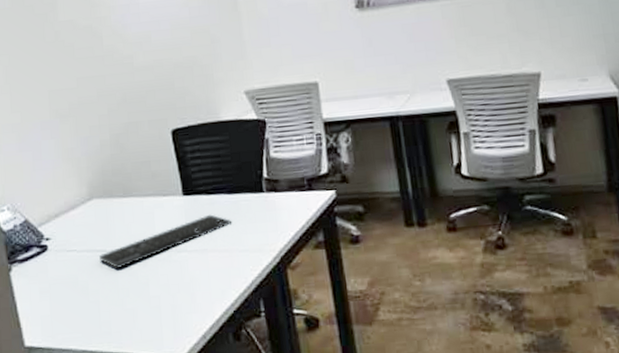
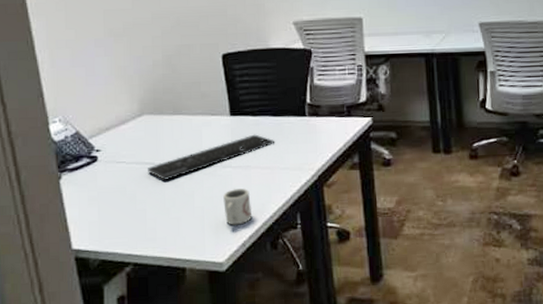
cup: none [180,274,212,315] -> present [223,188,253,225]

